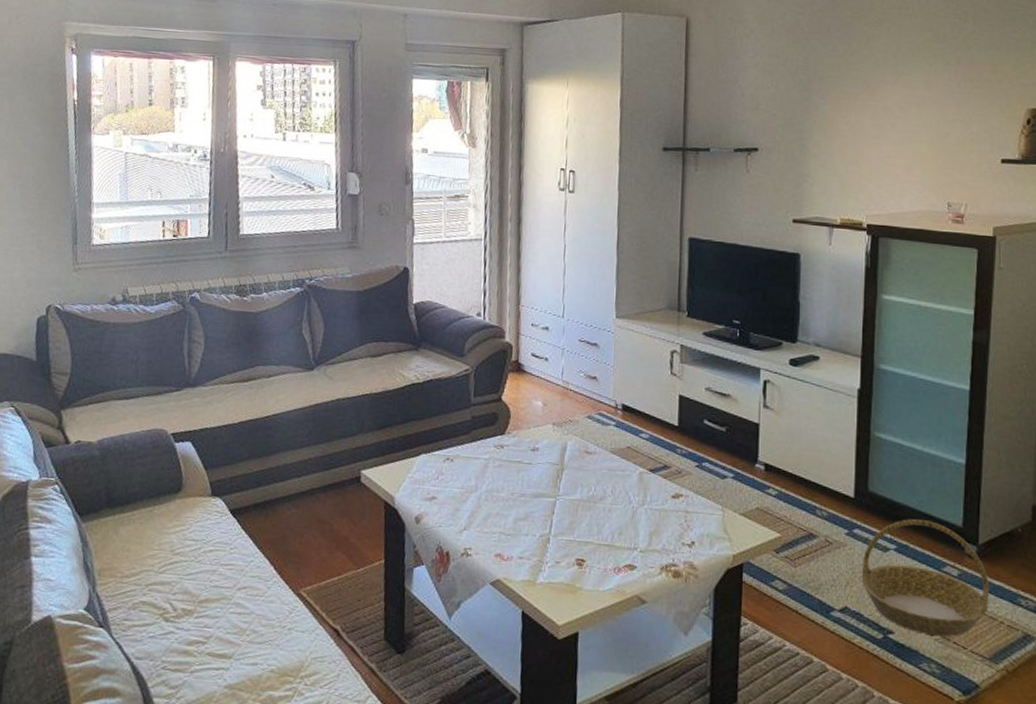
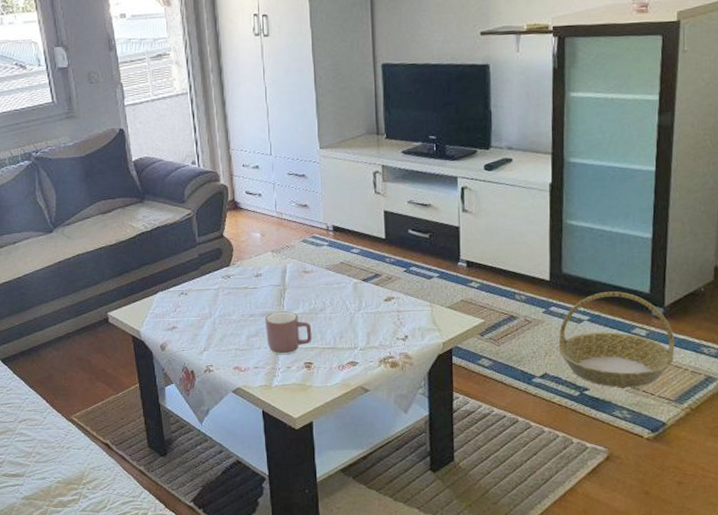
mug: none [536,494,588,547] -> present [264,311,312,355]

